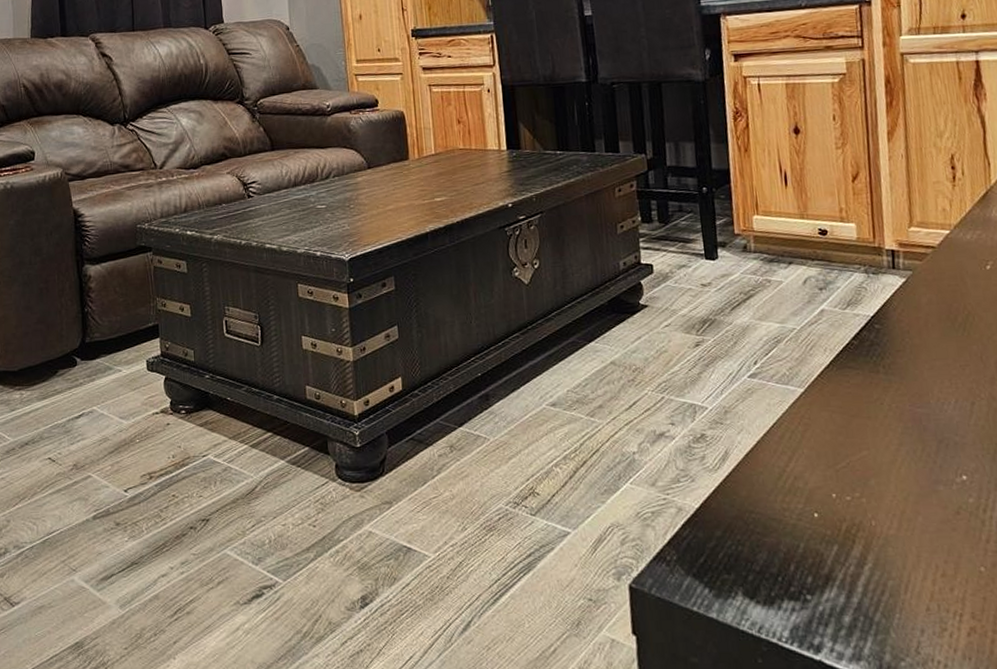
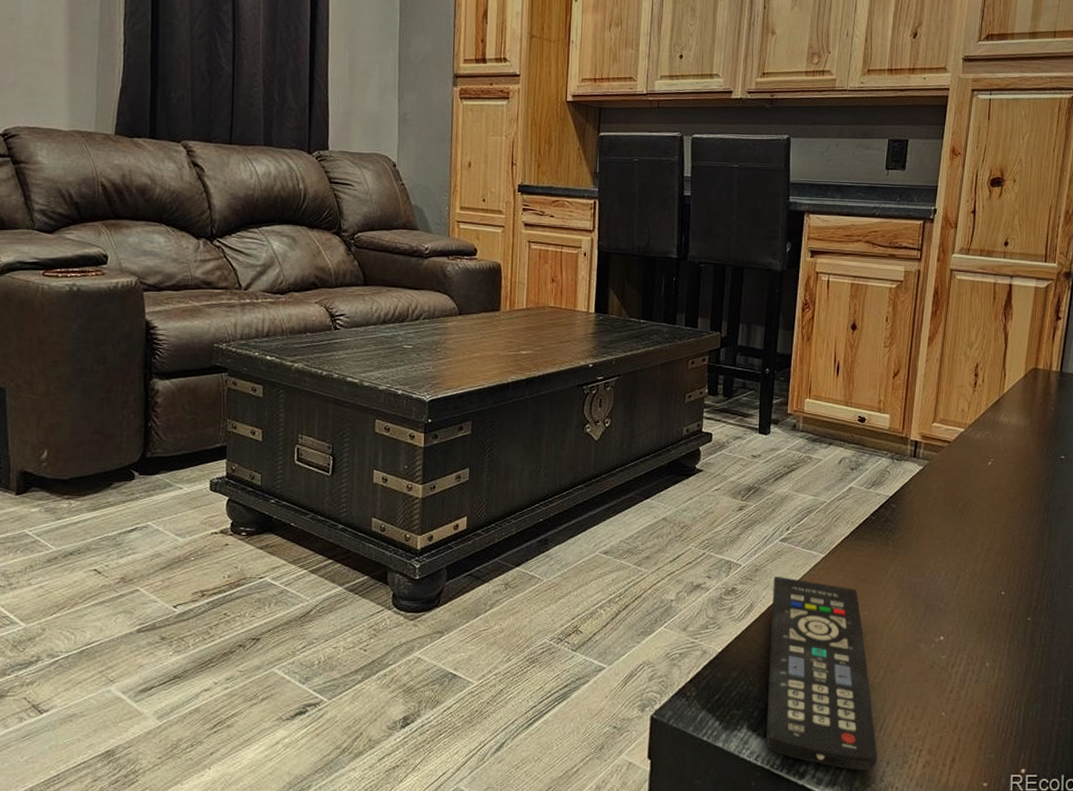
remote control: none [747,418,908,641] -> present [766,577,877,770]

